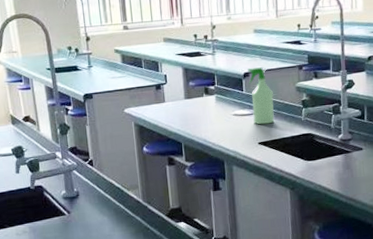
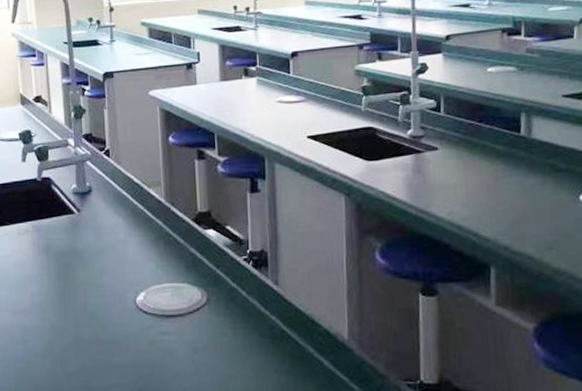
spray bottle: present [247,66,275,125] -> none [296,44,328,115]

